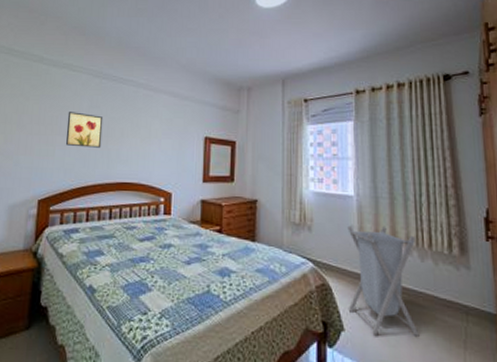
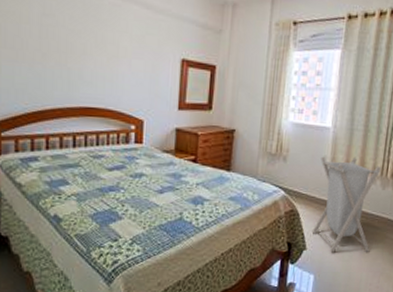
wall art: present [66,112,104,148] -> none [13,19,60,66]

